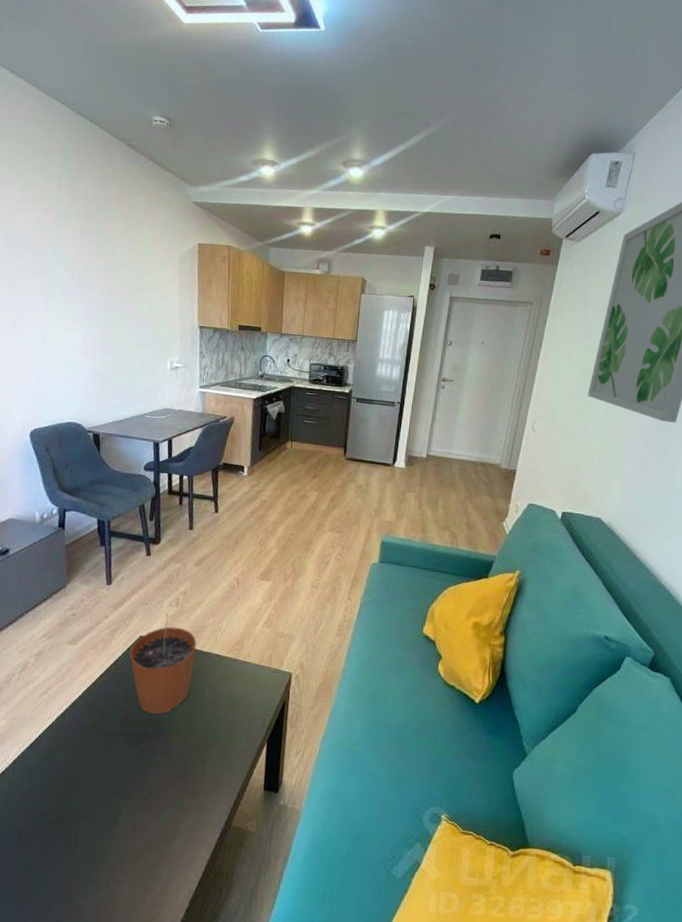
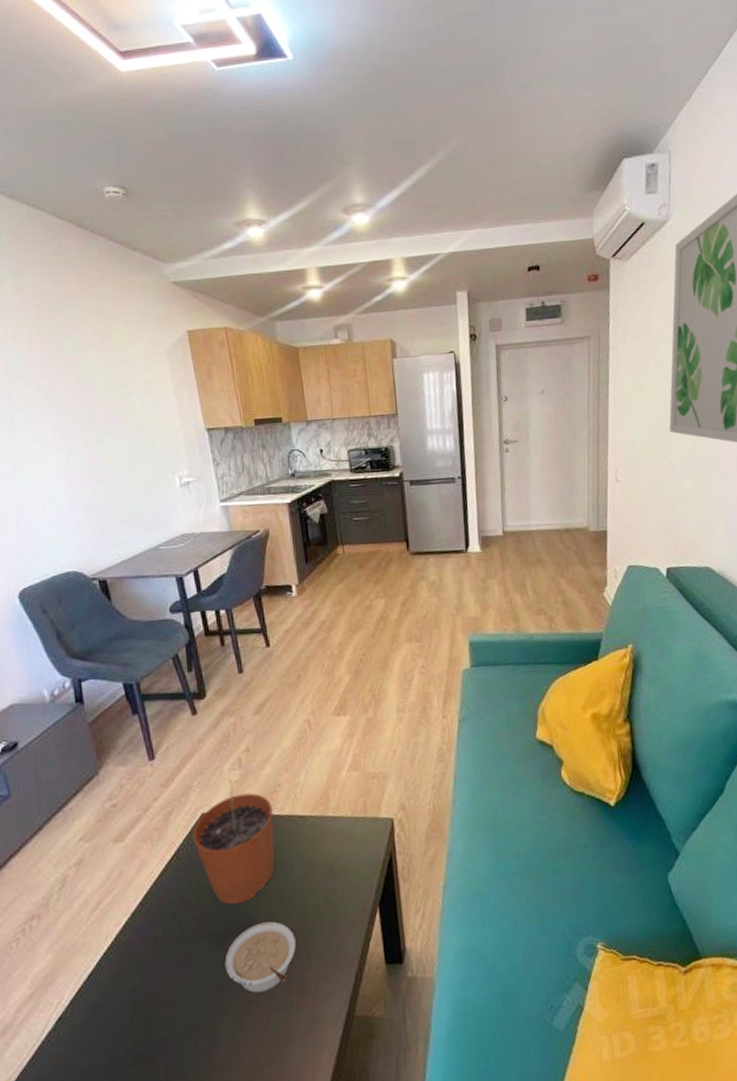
legume: none [136,733,196,789] -> present [225,921,296,993]

